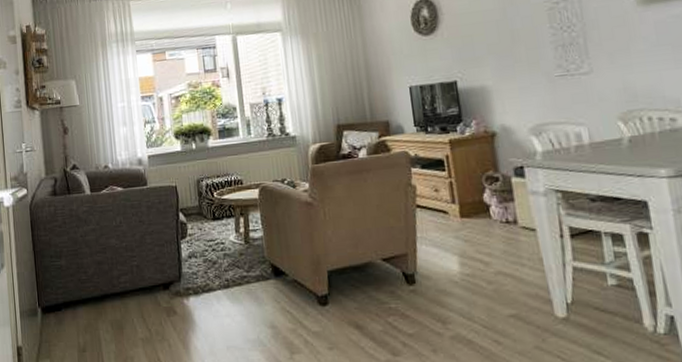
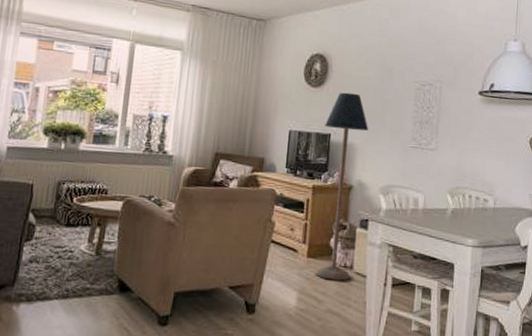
floor lamp: none [447,31,517,239] -> present [314,92,369,281]

